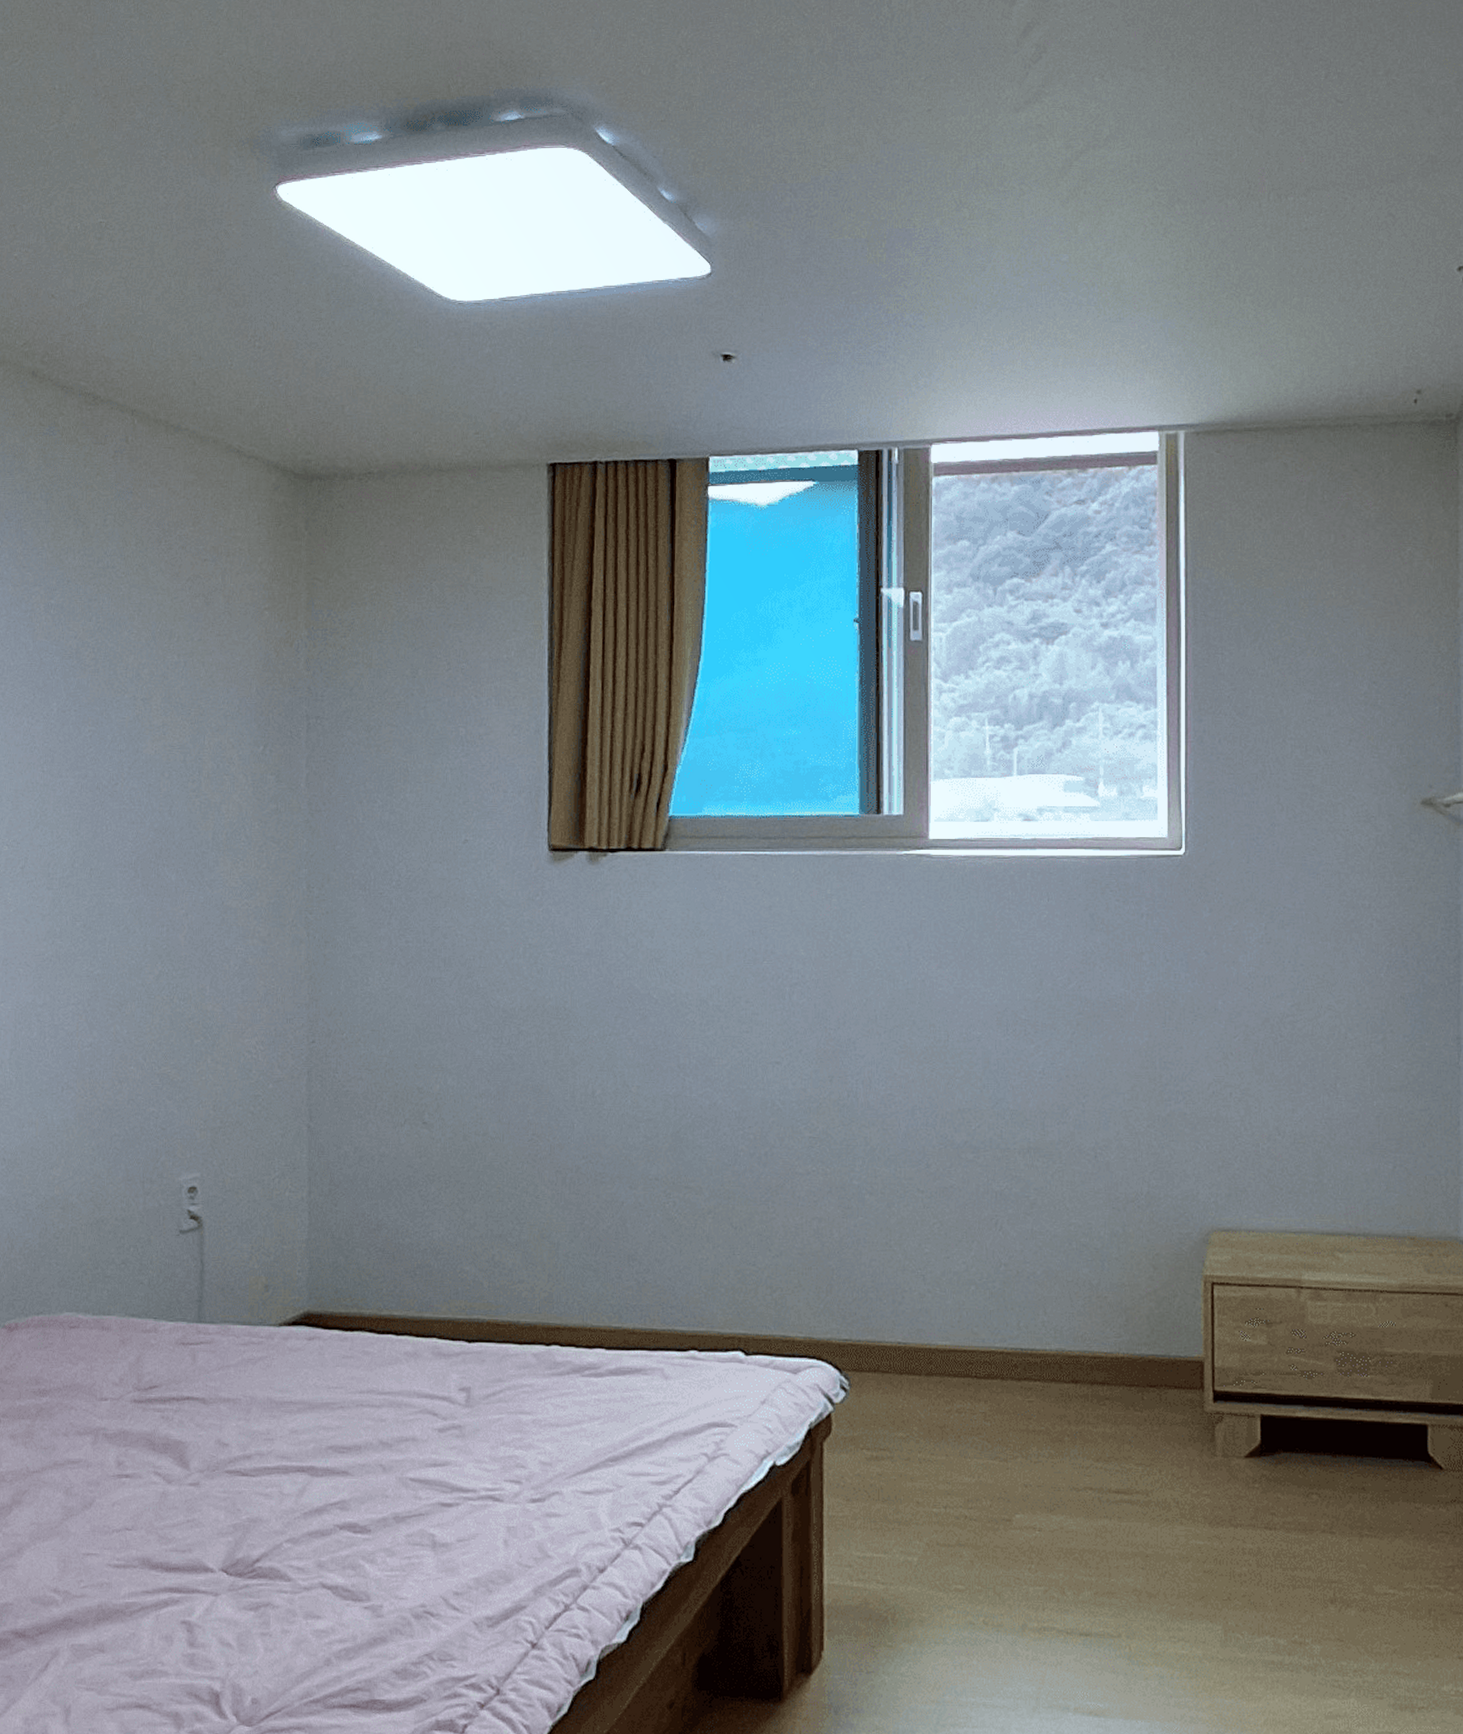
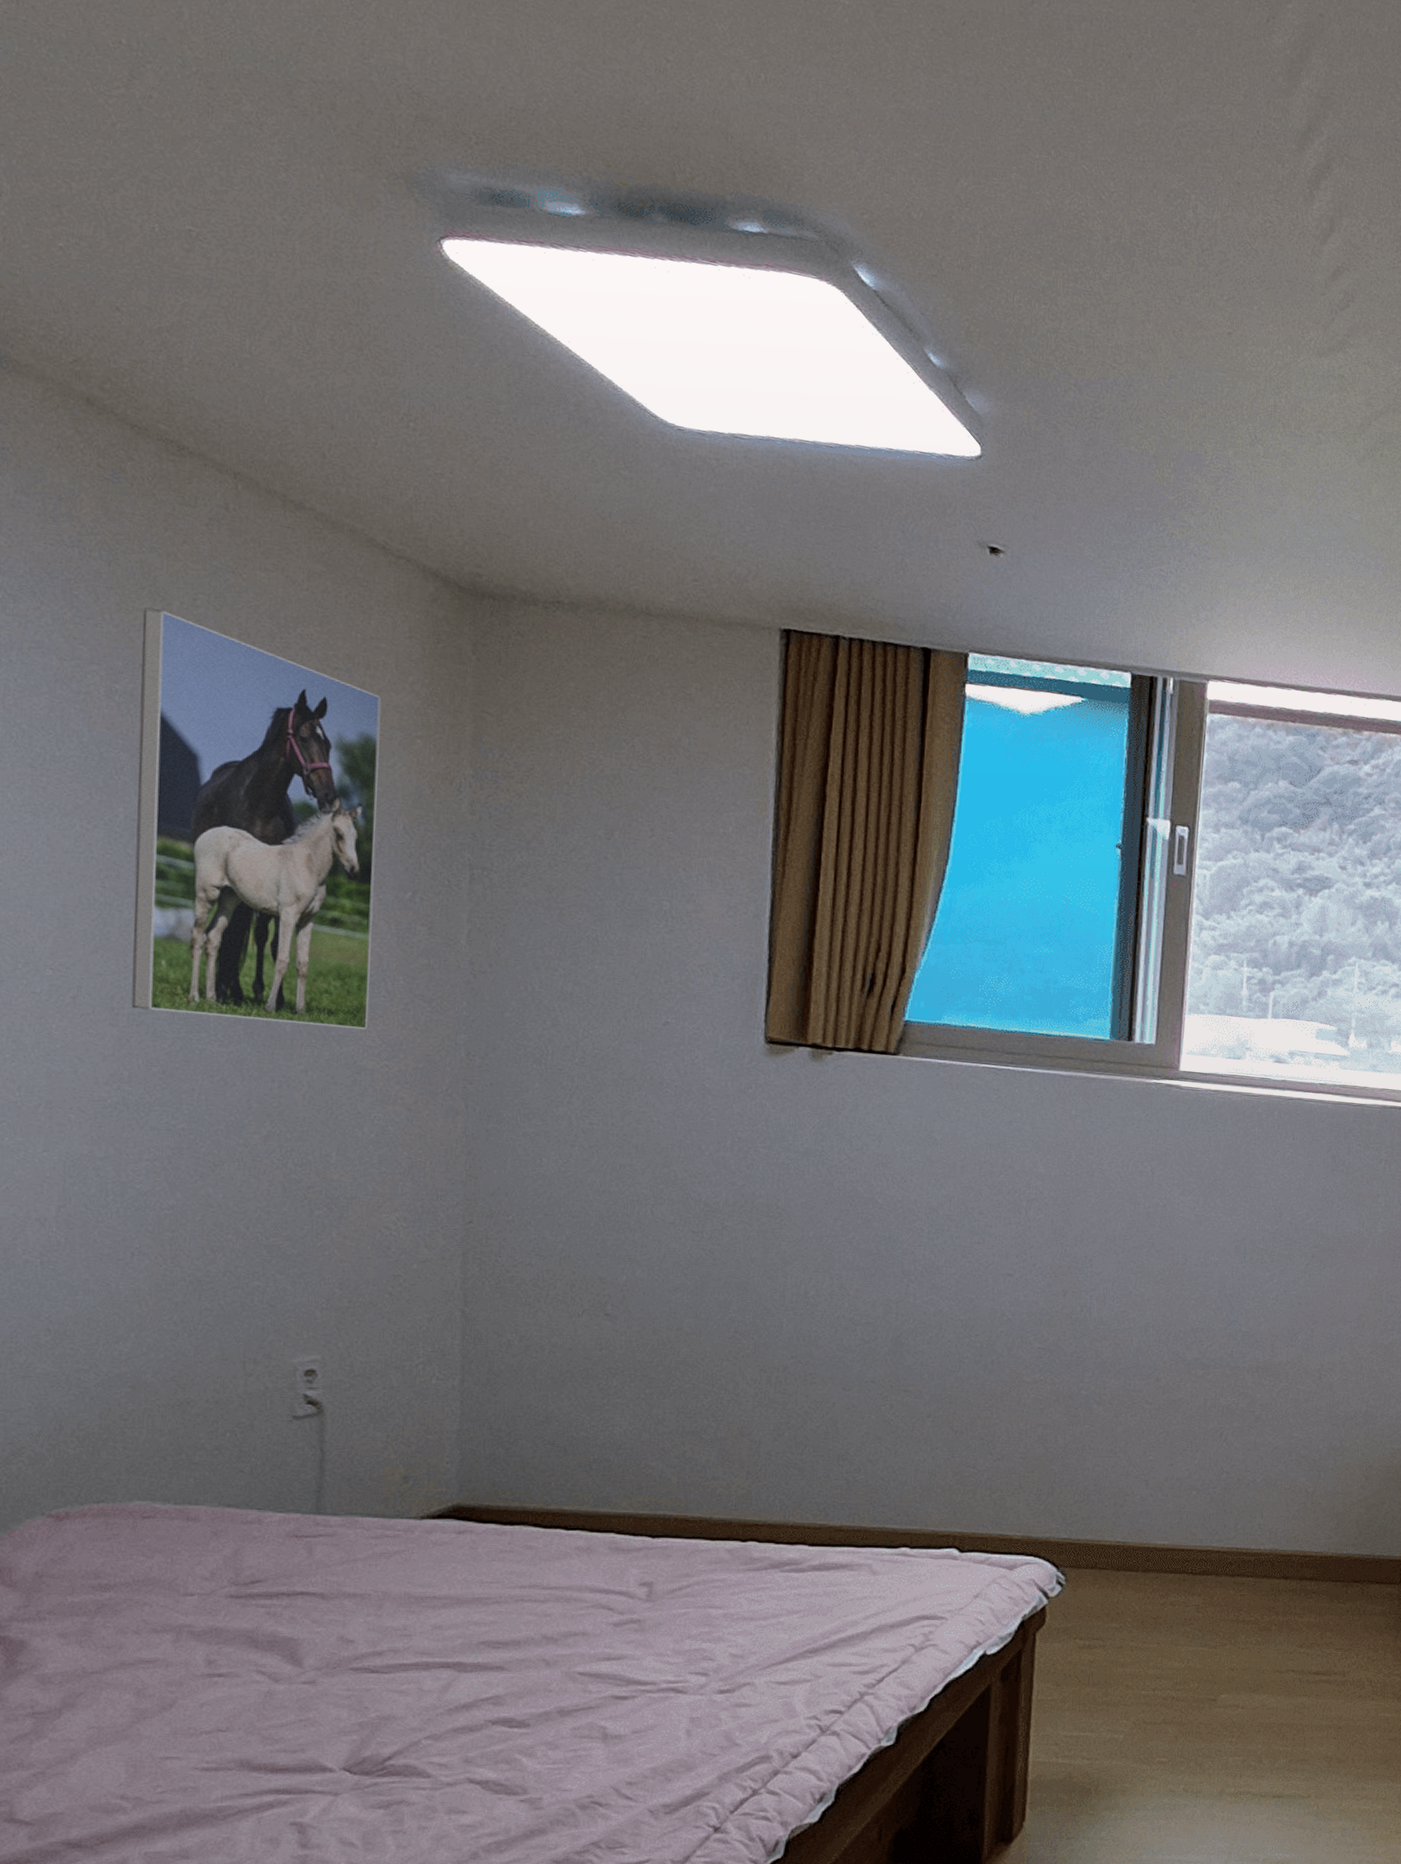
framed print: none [62,533,238,874] -> present [131,607,382,1031]

